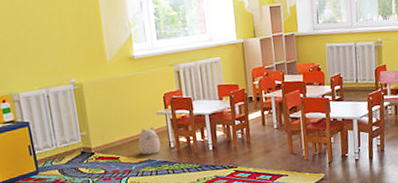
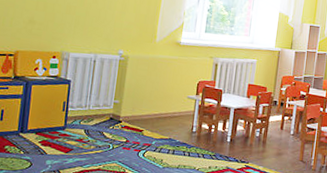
plush toy: present [138,127,161,155] -> none [163,108,184,134]

